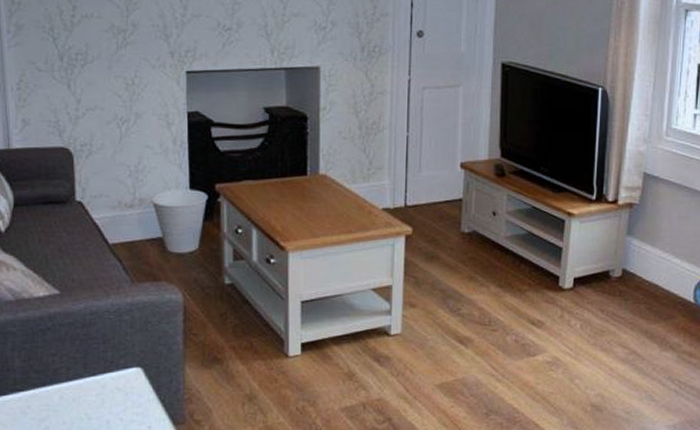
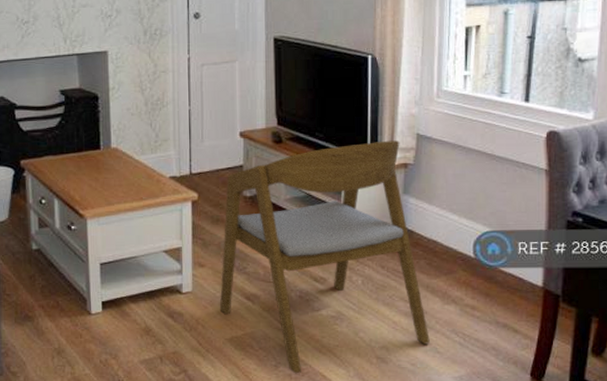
armchair: none [430,178,646,422] -> present [219,140,430,374]

